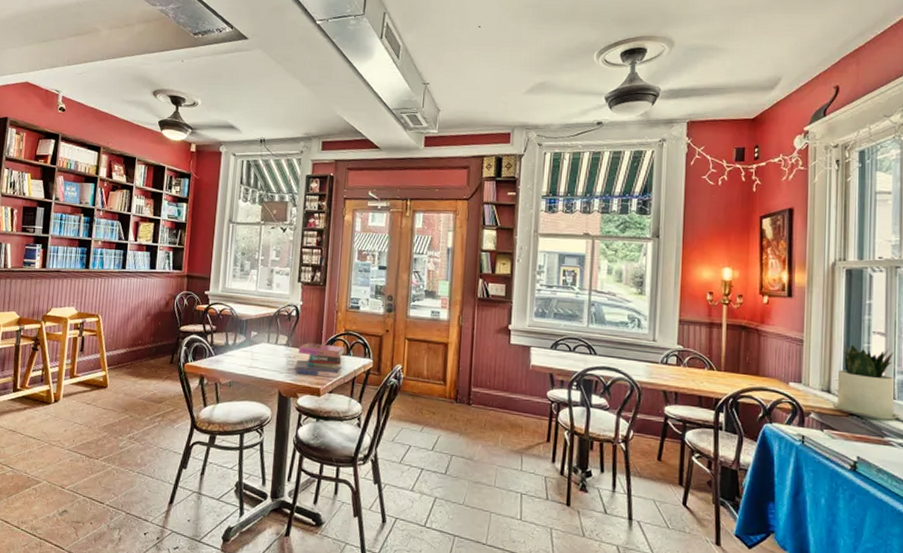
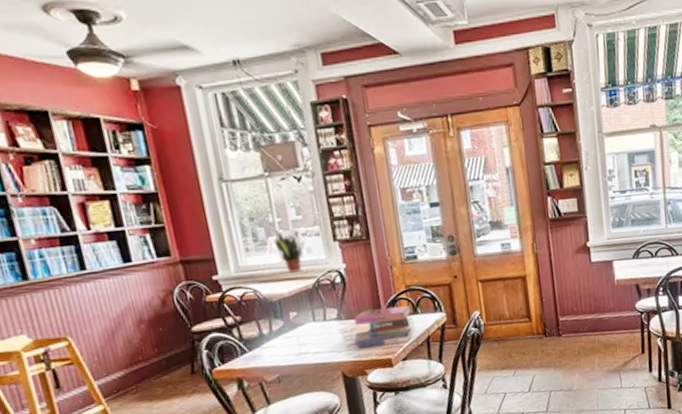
potted plant: none [255,266,277,301] -> present [274,230,305,273]

